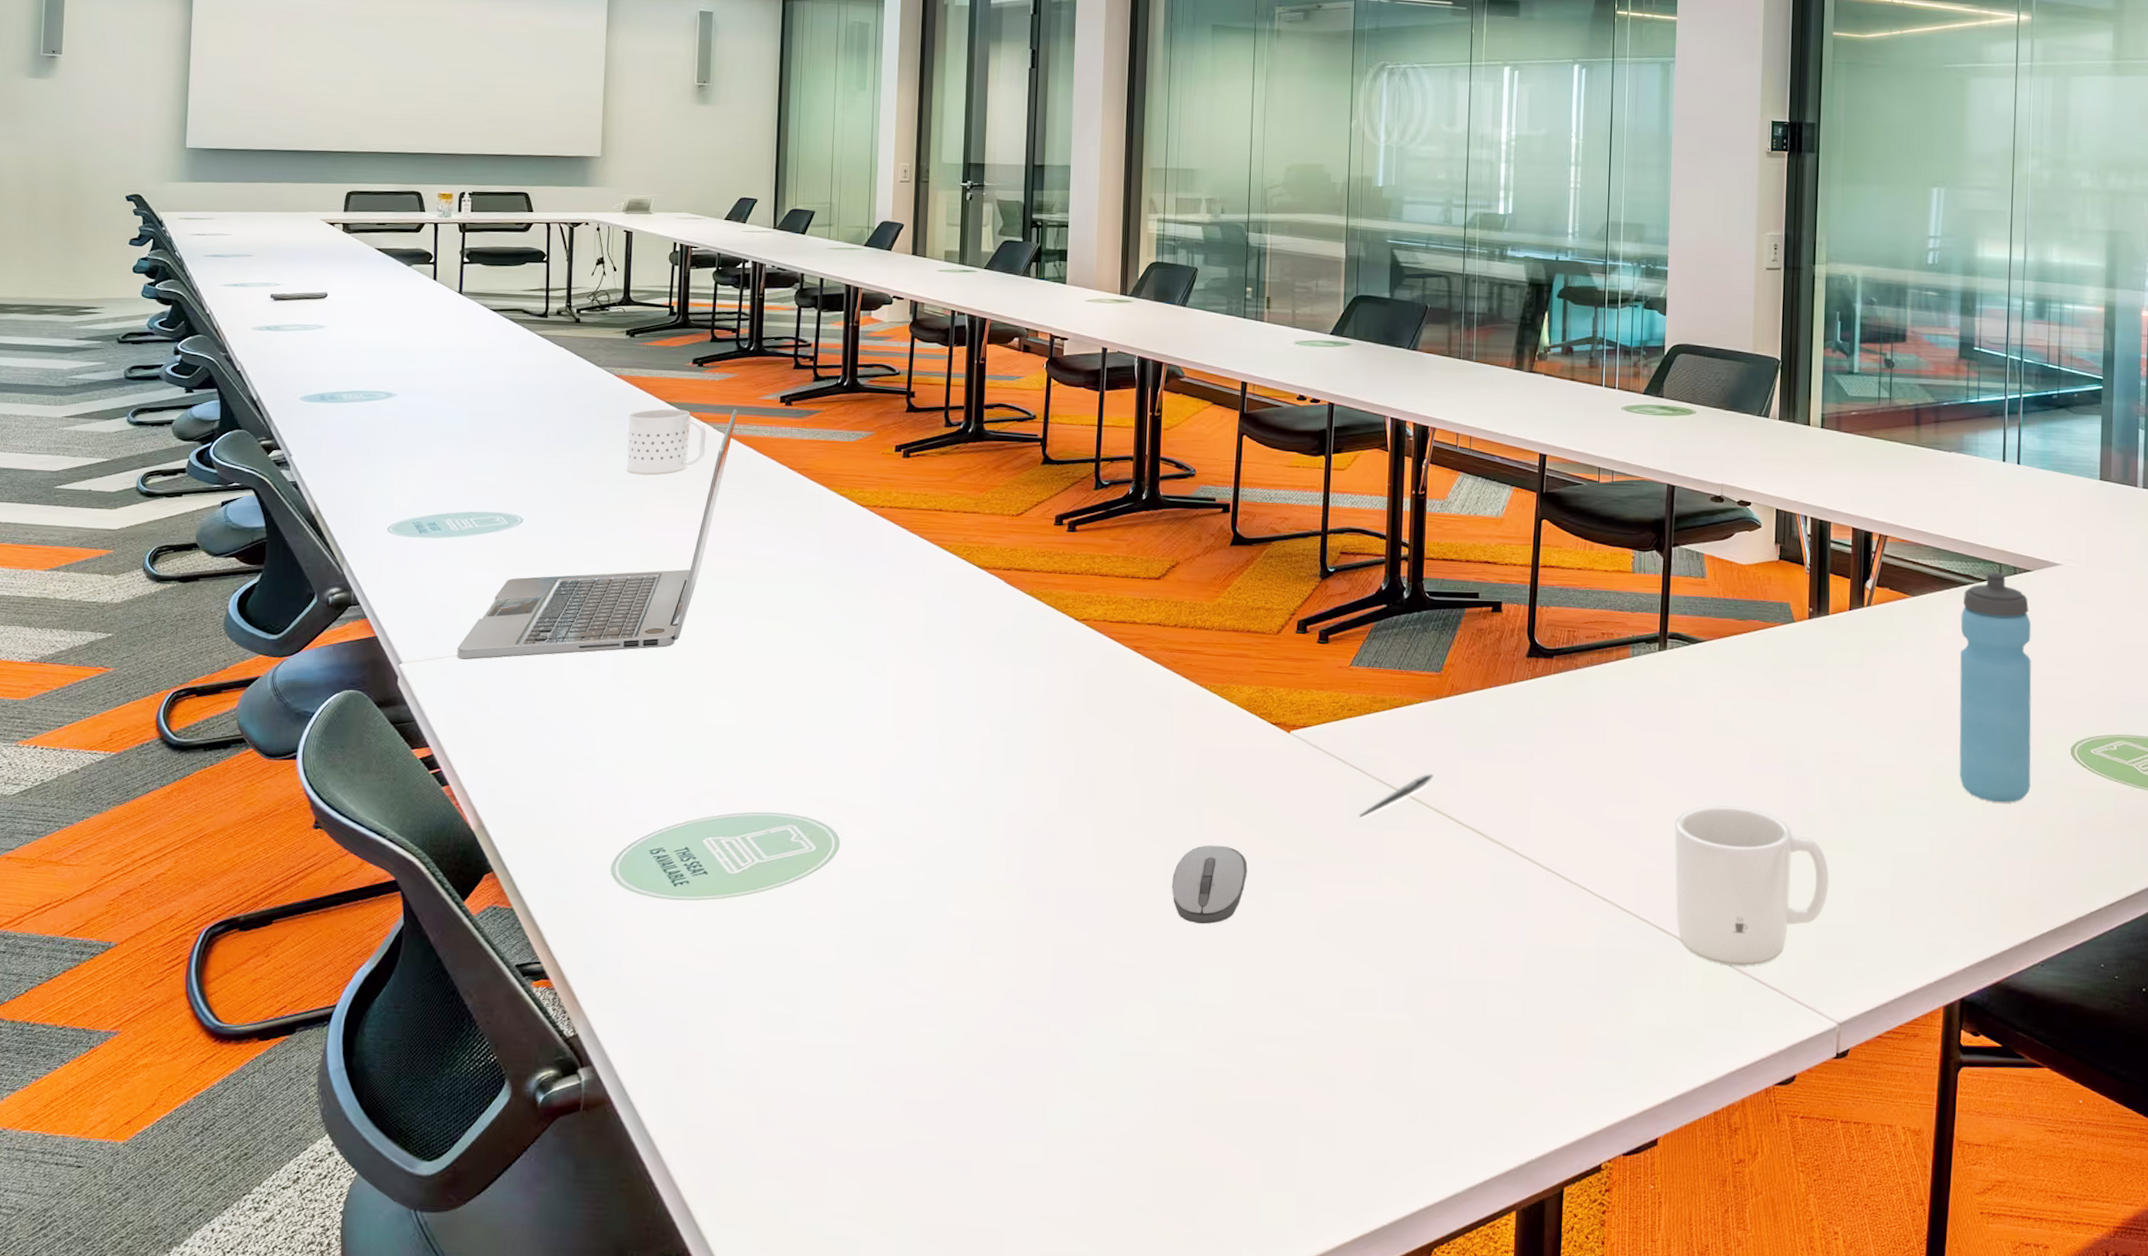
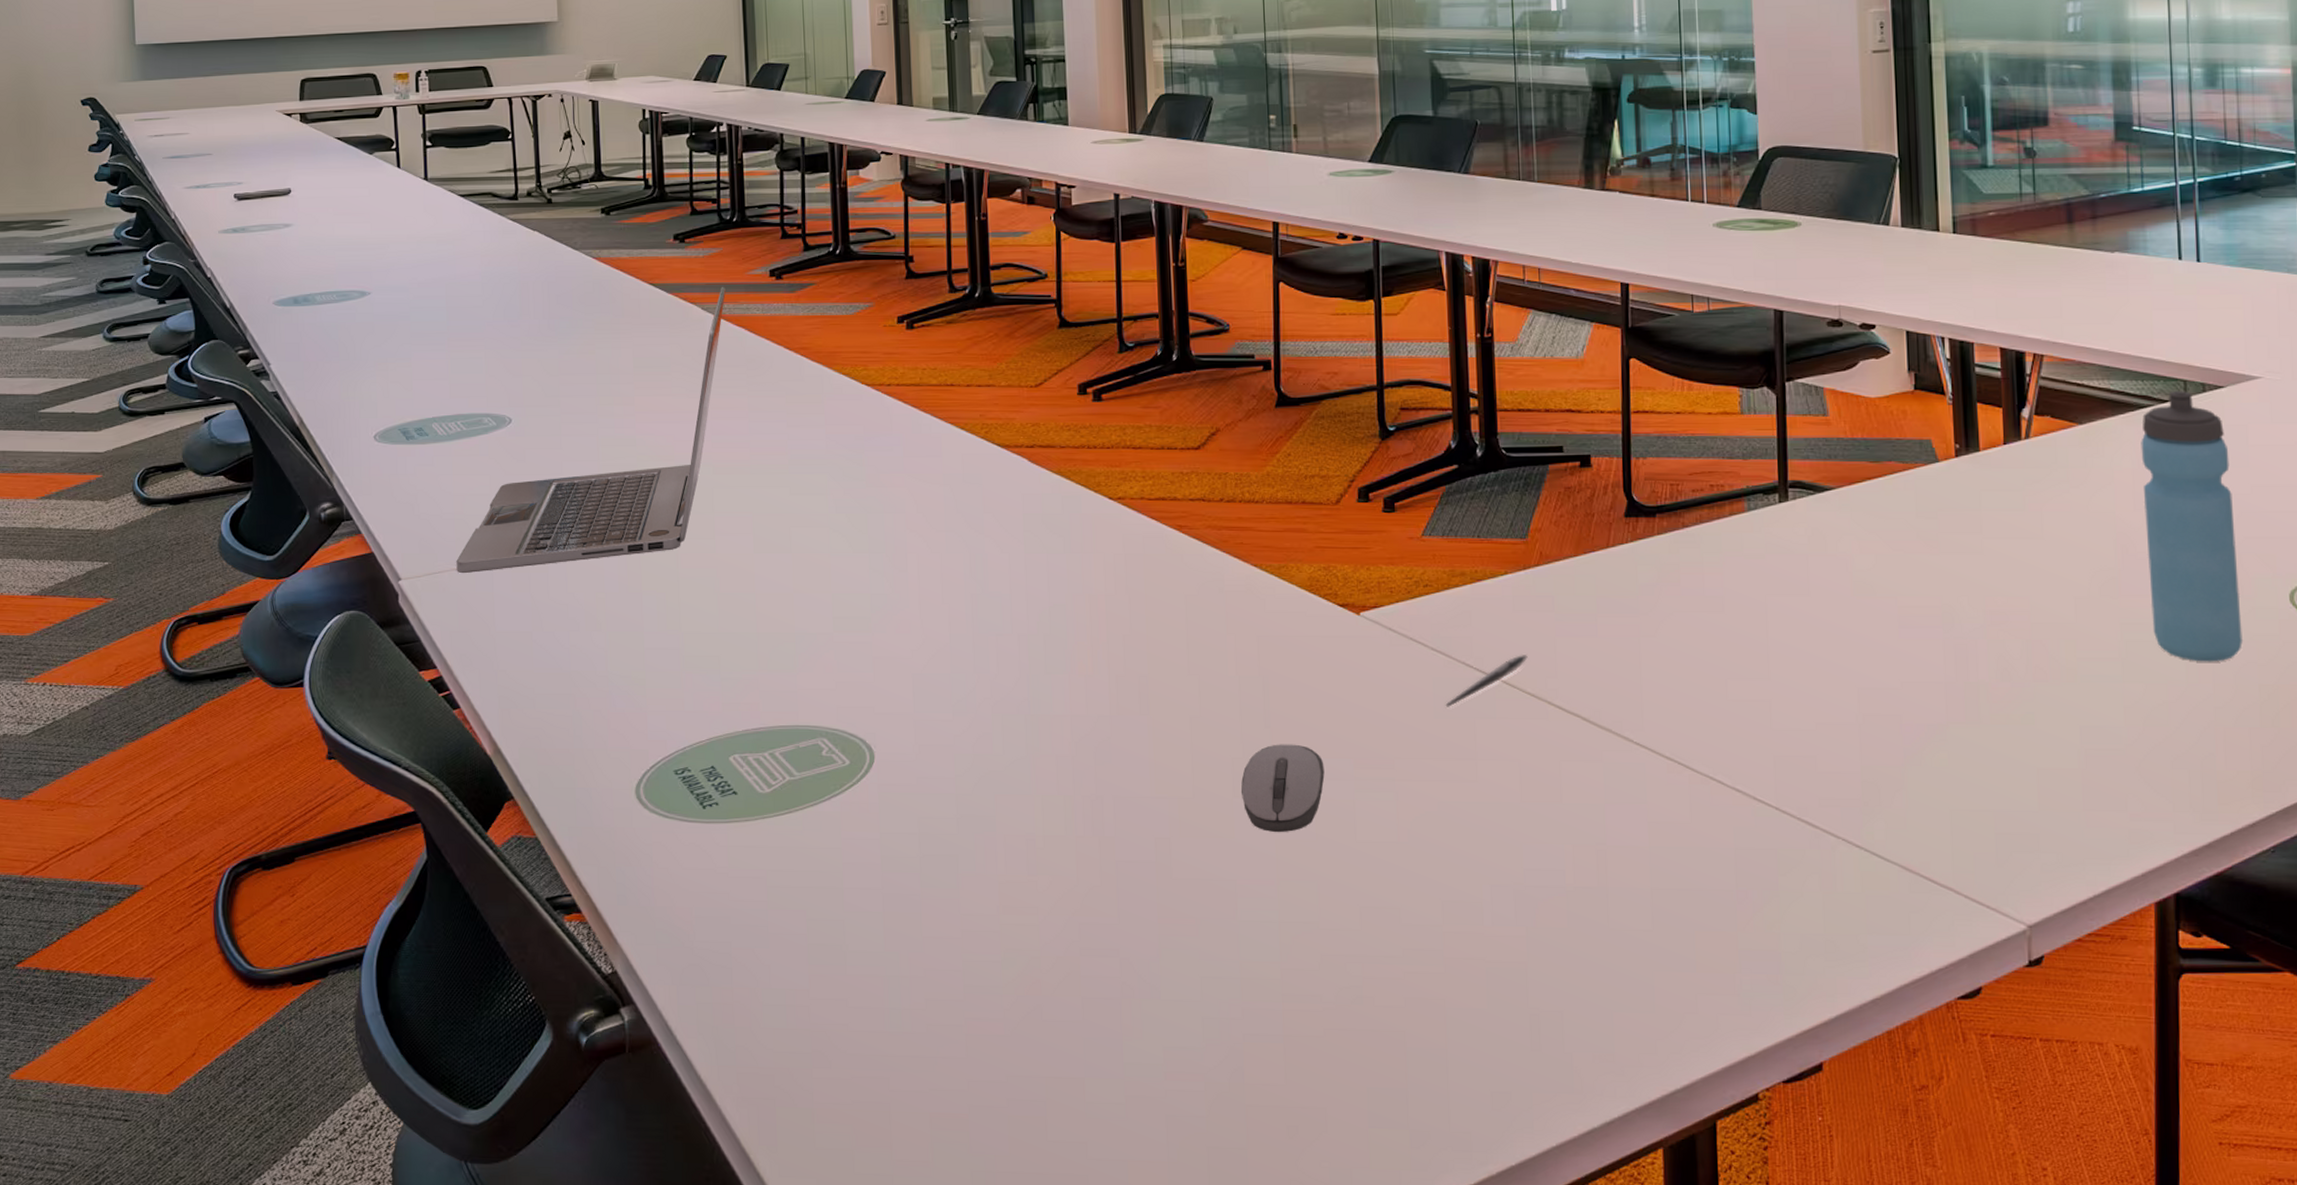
mug: present [626,408,706,476] -> none [612,291,696,365]
mug: present [1674,806,1829,966] -> none [1814,678,2005,862]

